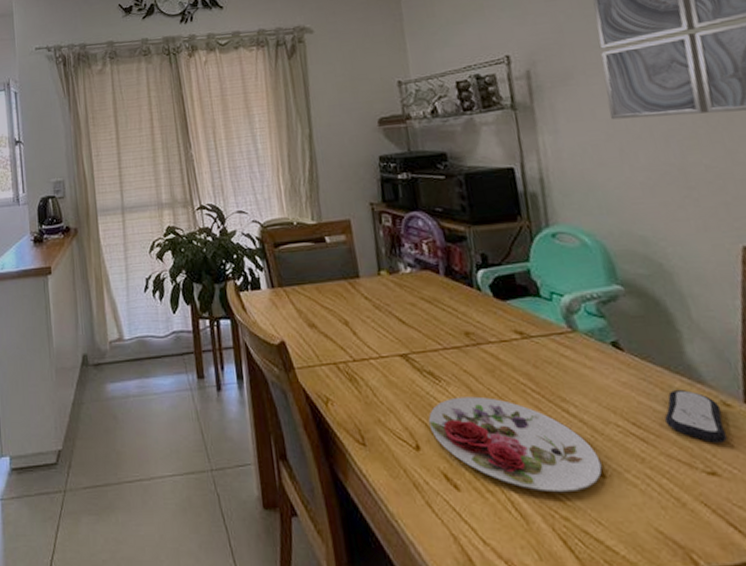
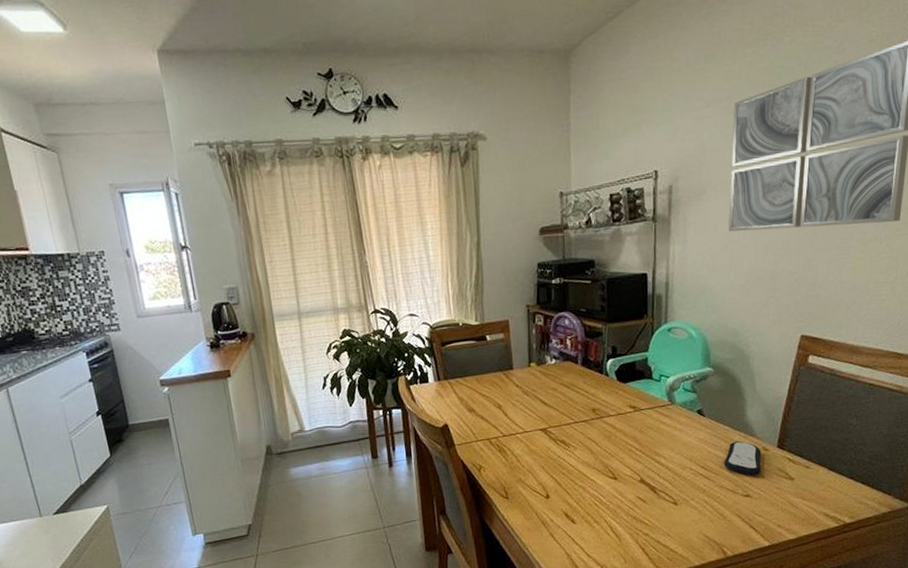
plate: present [428,396,602,493] -> none [557,456,676,518]

